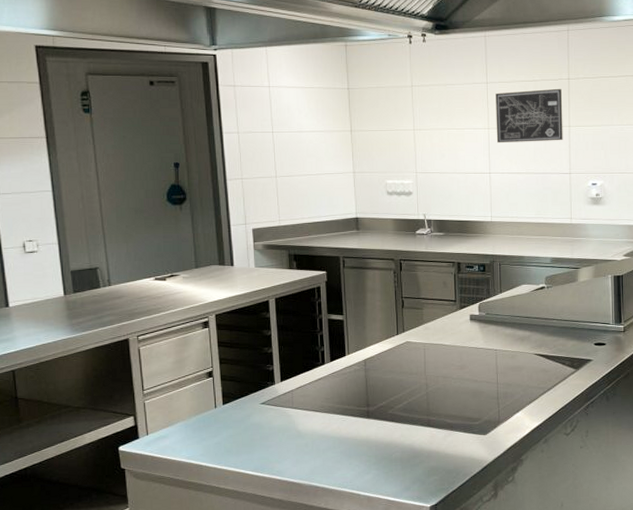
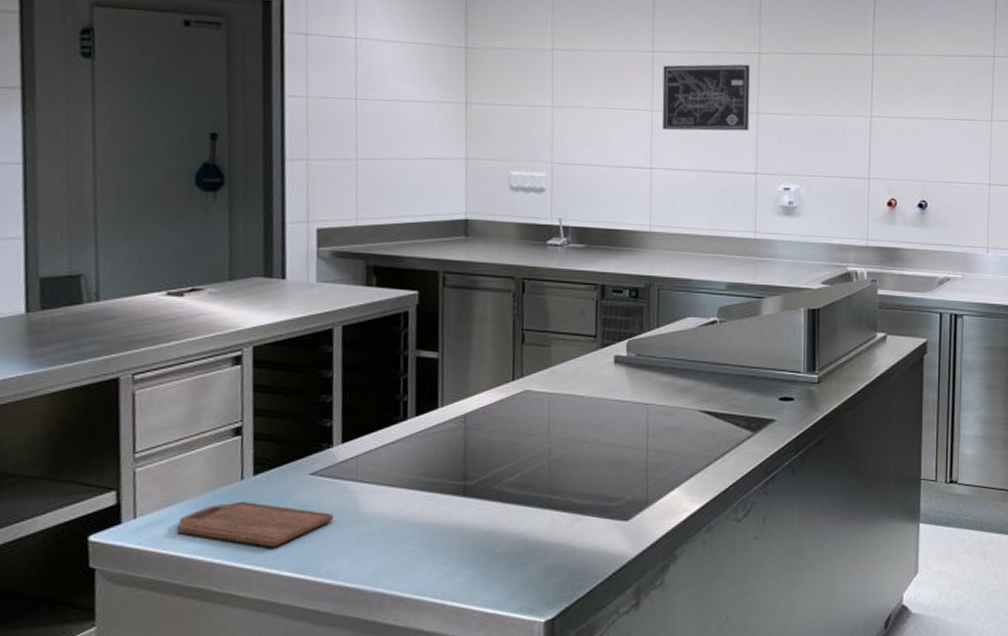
cutting board: none [175,422,279,454] -> present [176,501,333,547]

